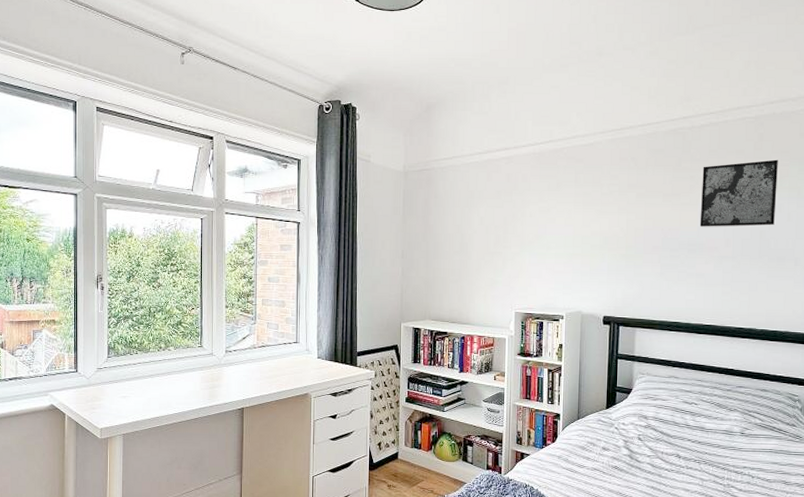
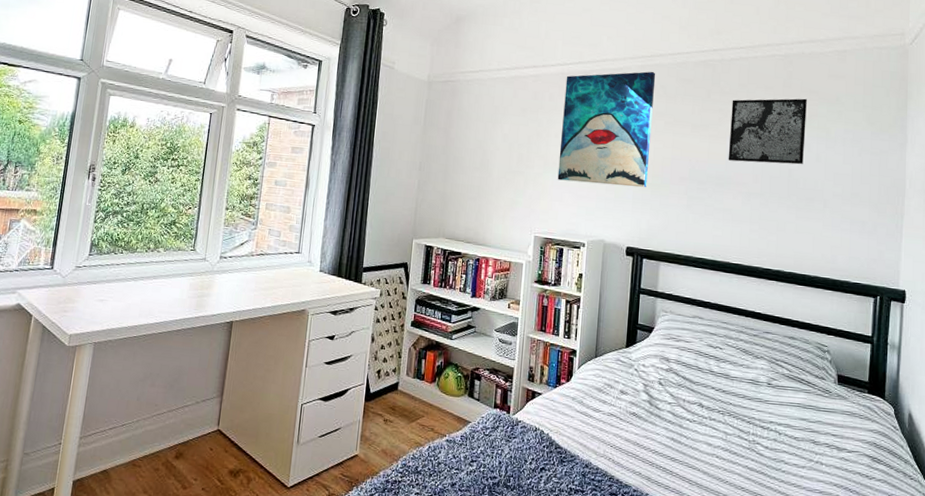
wall art: none [534,144,626,259] -> present [557,71,656,188]

